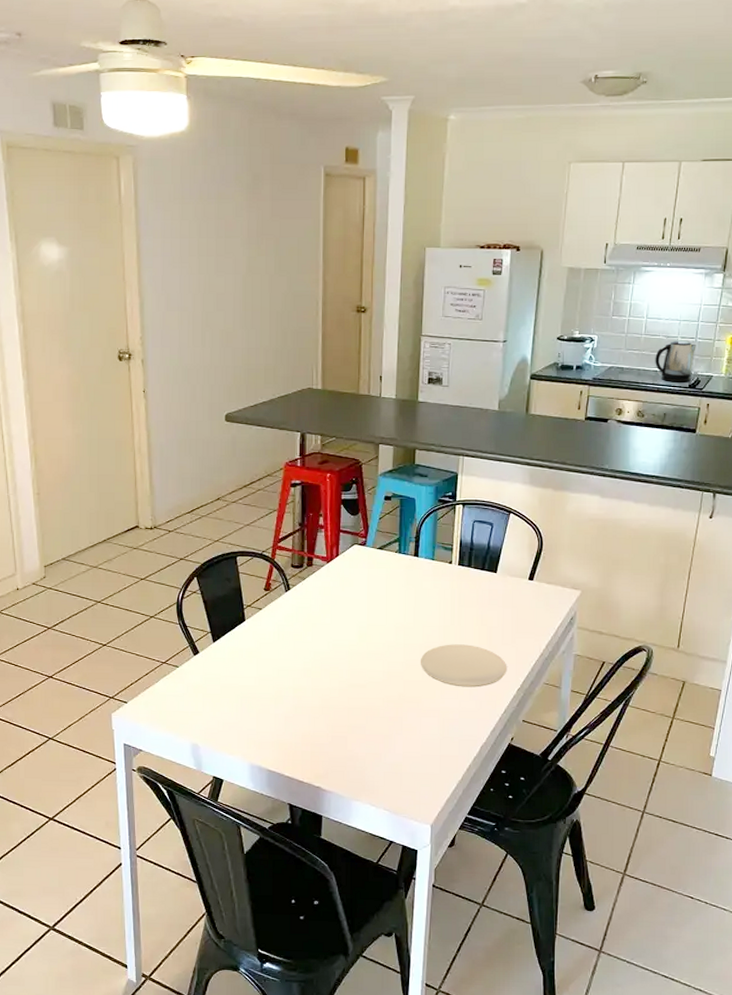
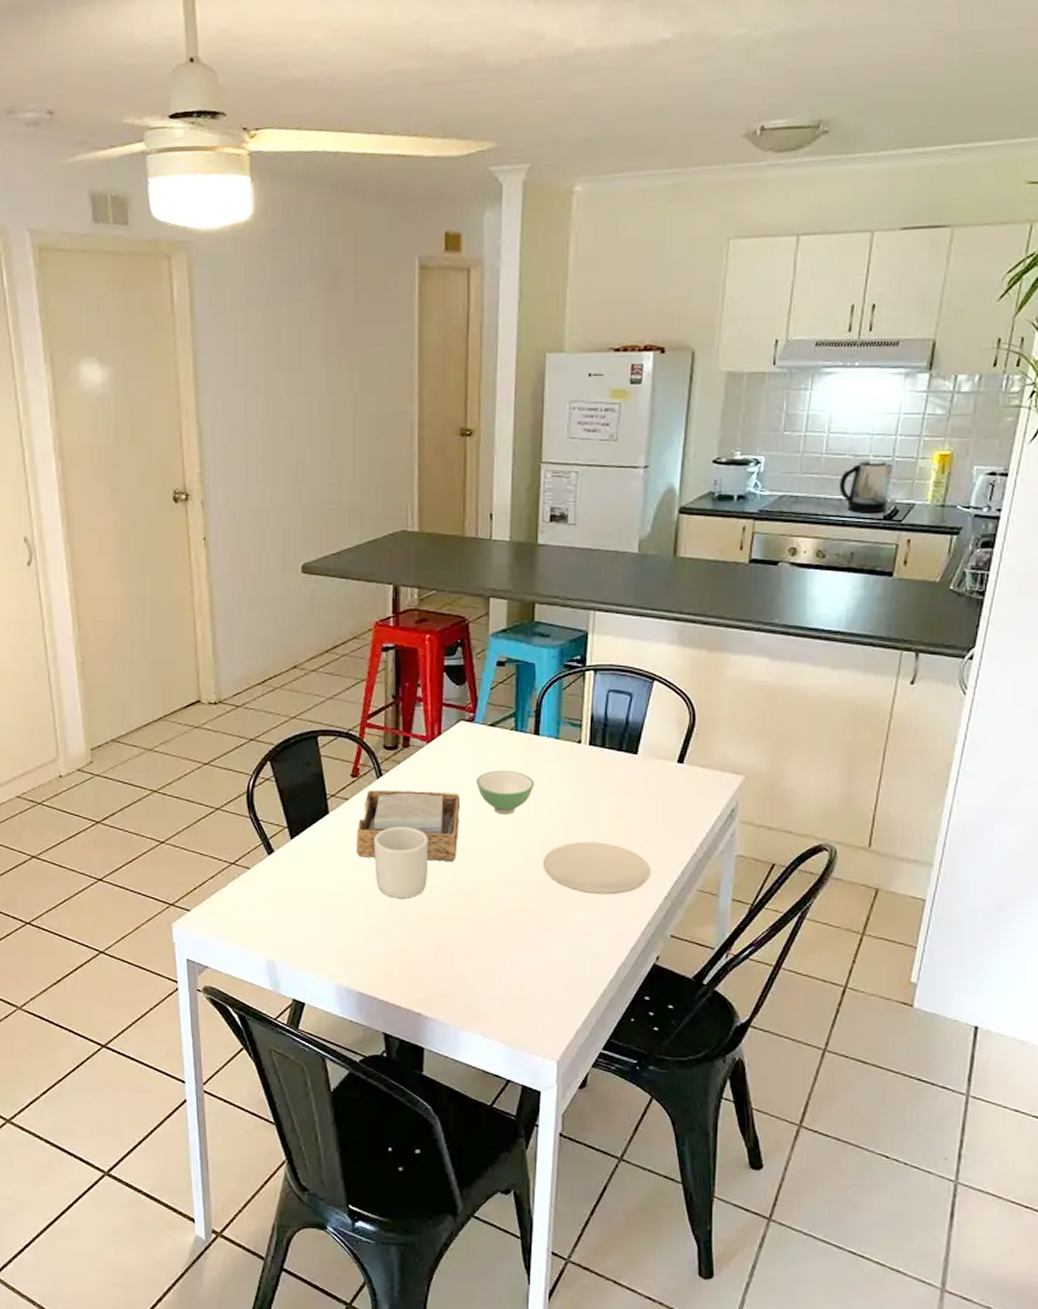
napkin holder: none [268,602,354,661] -> present [357,790,461,862]
mug: none [282,632,328,691] -> present [373,826,429,899]
bowl: none [367,585,415,622] -> present [476,770,535,815]

